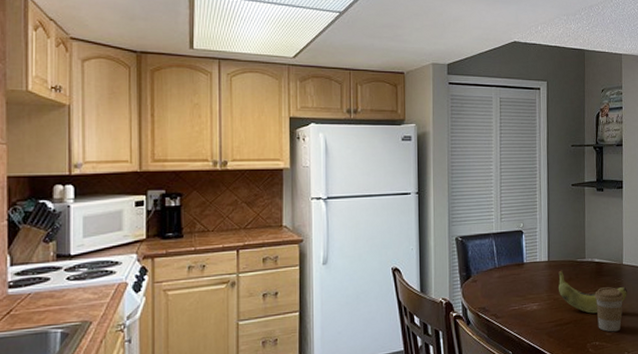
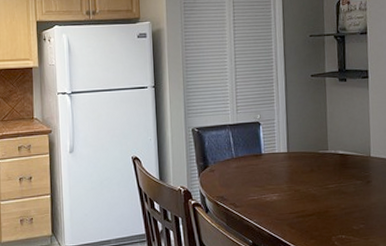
banana: present [558,270,628,314] -> none [299,161,377,206]
coffee cup: present [595,287,624,332] -> none [339,180,373,226]

